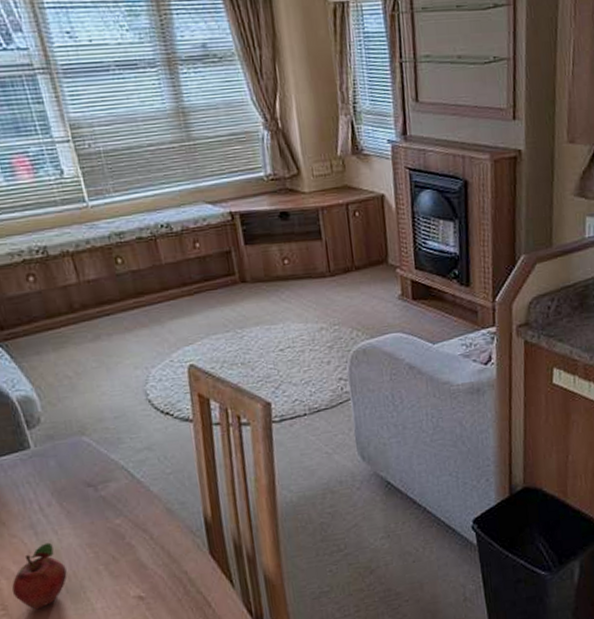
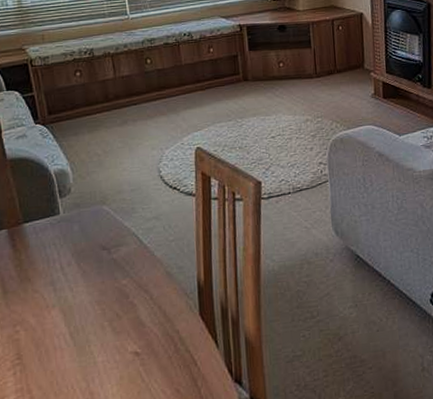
fruit: present [11,542,67,610] -> none [28,298,76,361]

